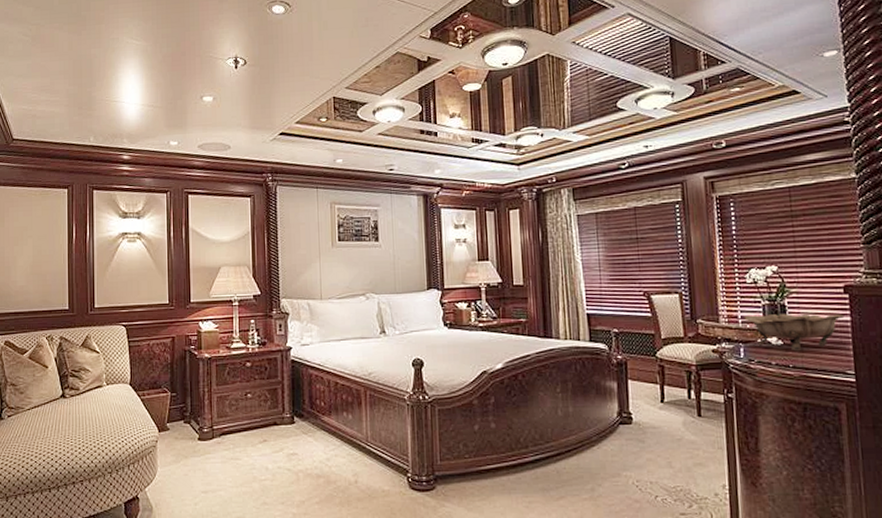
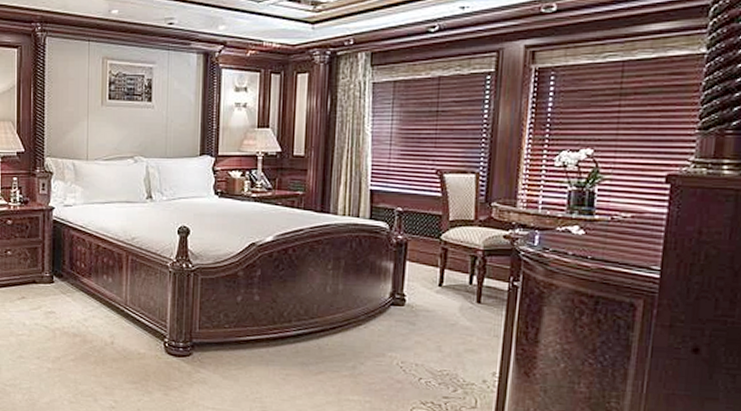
decorative bowl: present [743,313,845,352] -> none [545,200,661,243]

